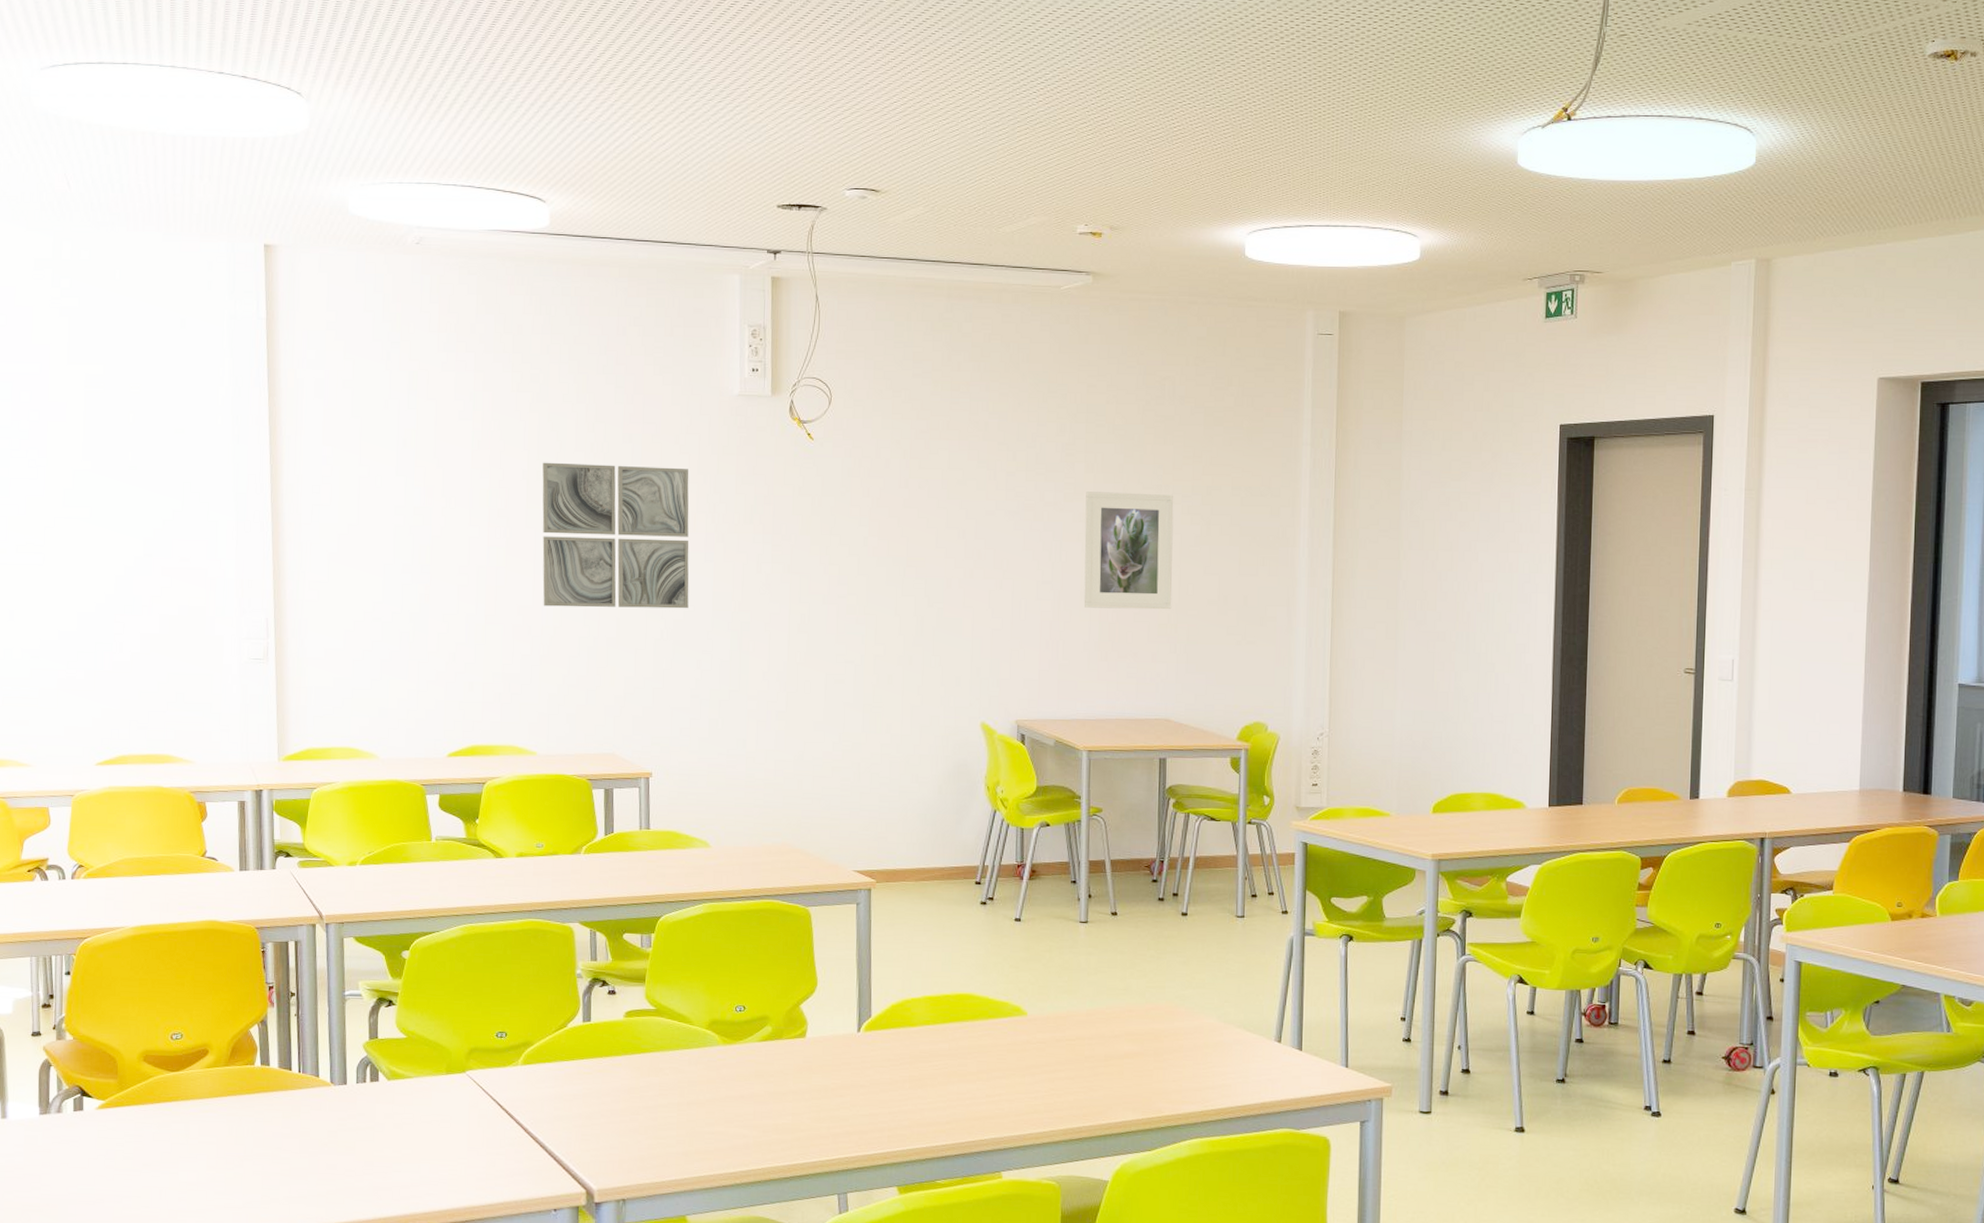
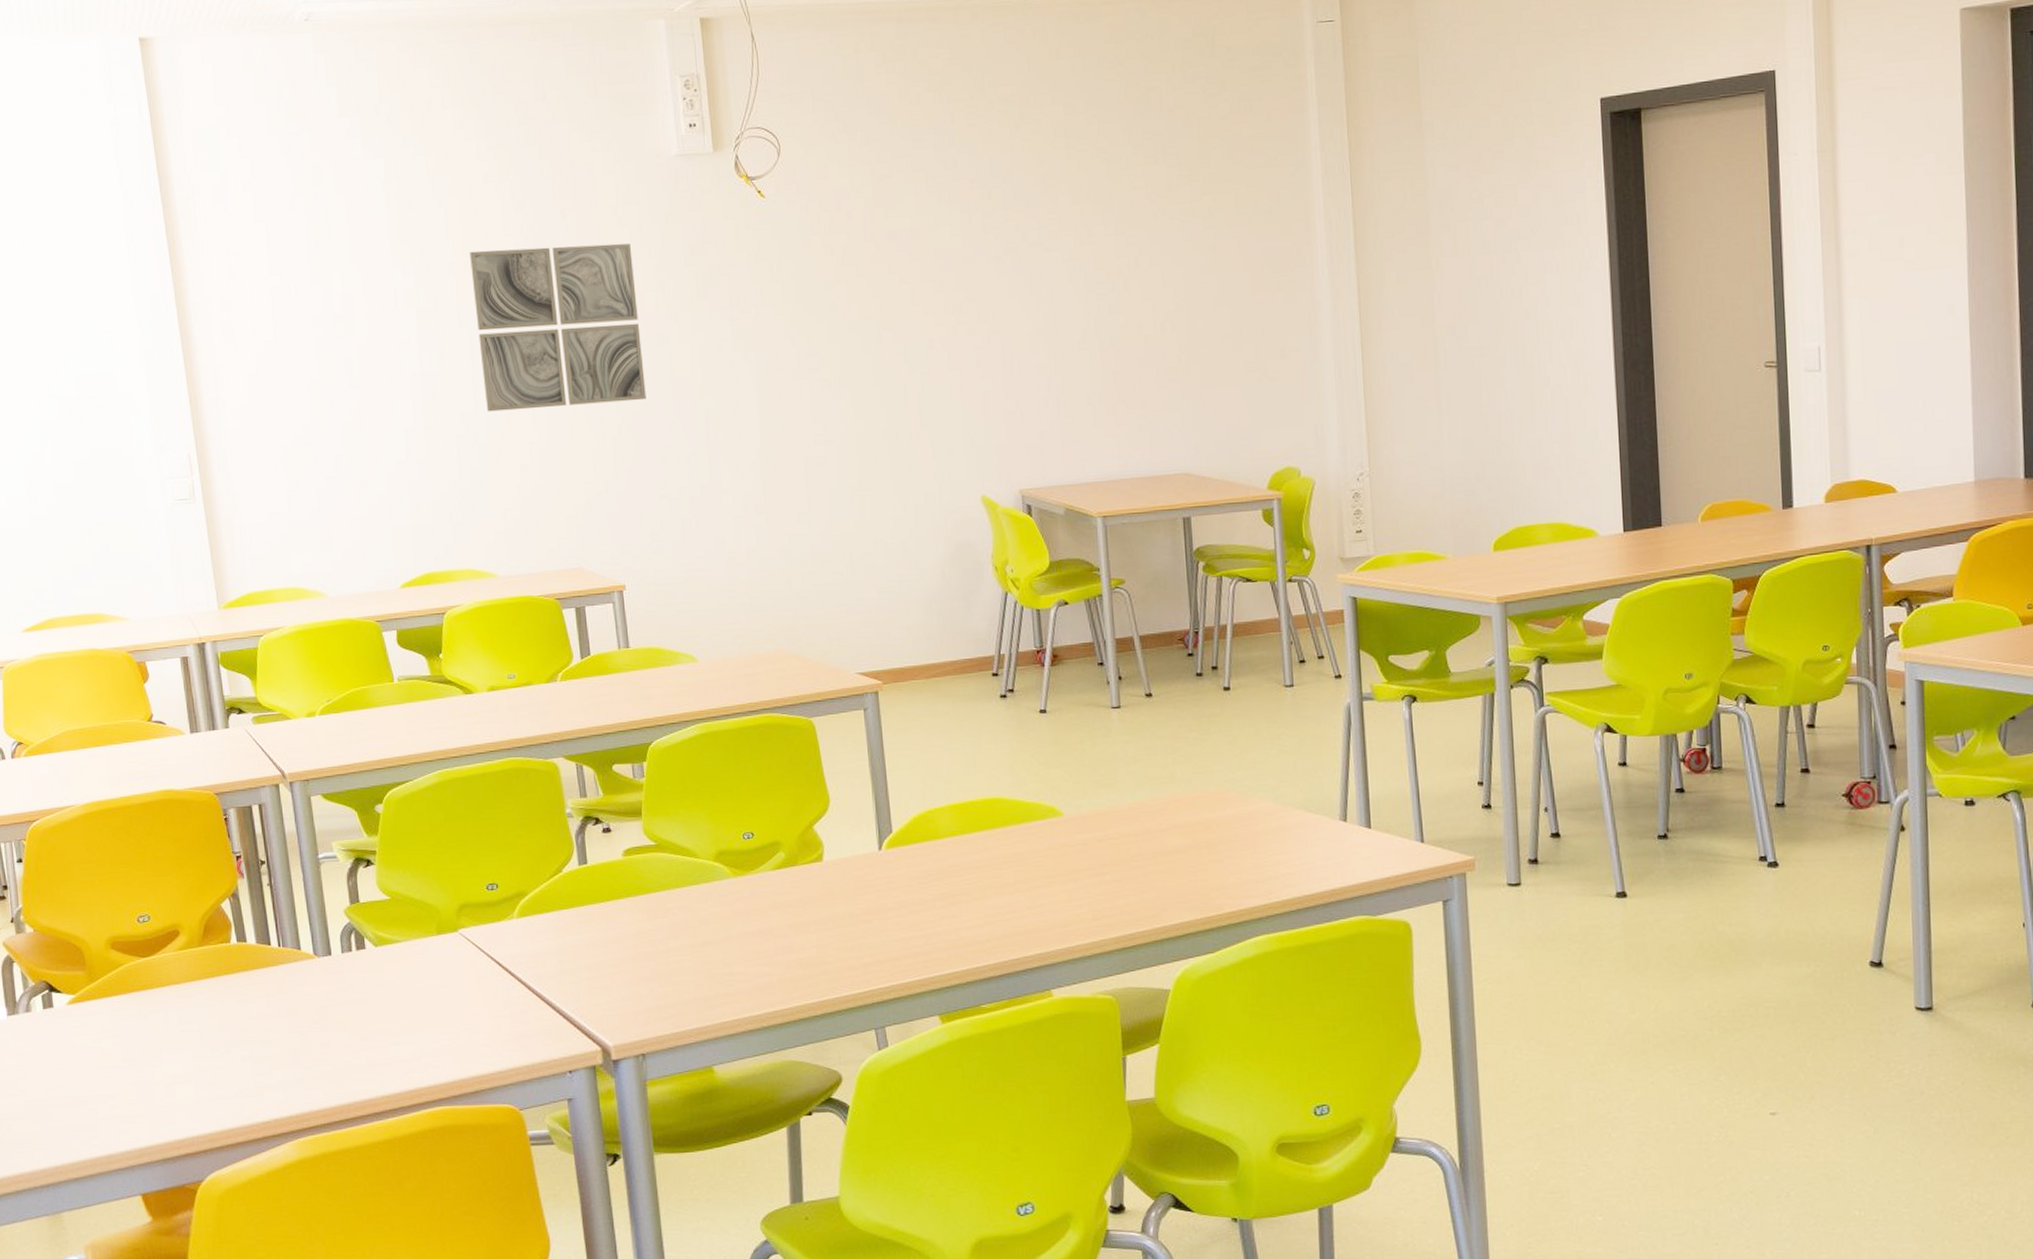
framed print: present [1083,492,1174,610] -> none [1073,220,1181,357]

